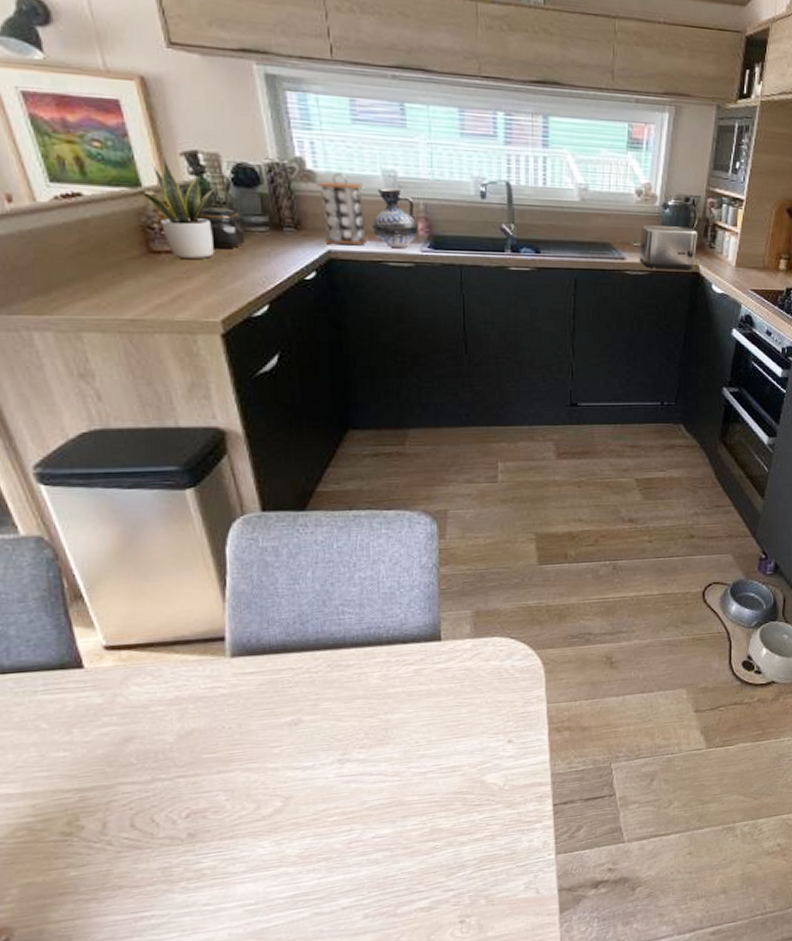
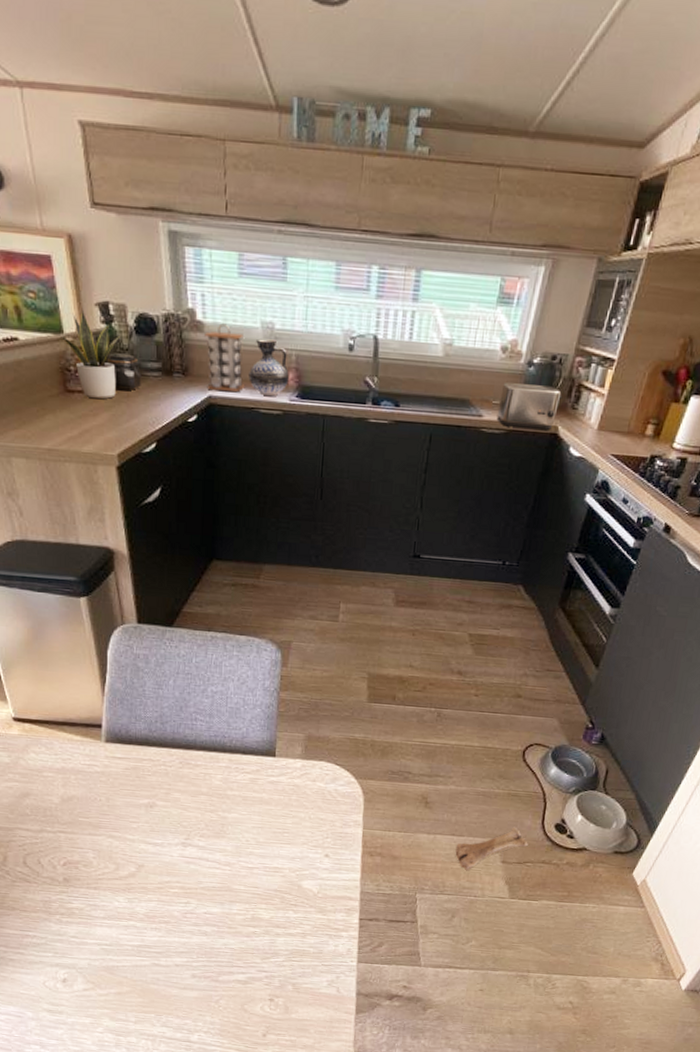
dog toy: none [647,672,718,728] -> present [455,826,528,871]

